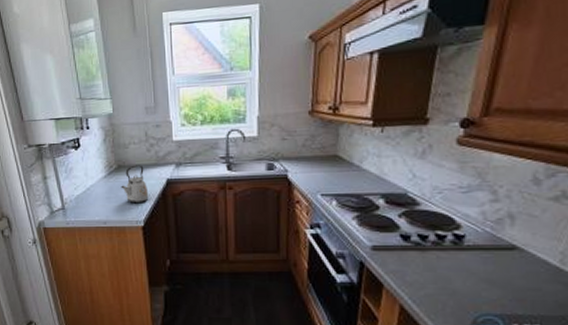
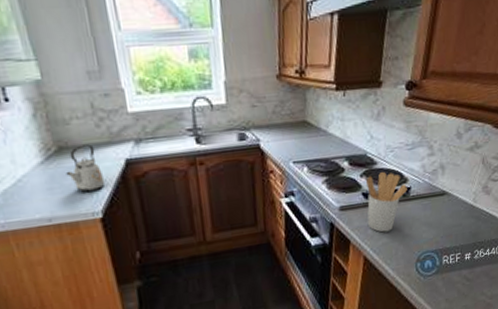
utensil holder: none [405,215,460,282] -> present [367,172,407,233]

